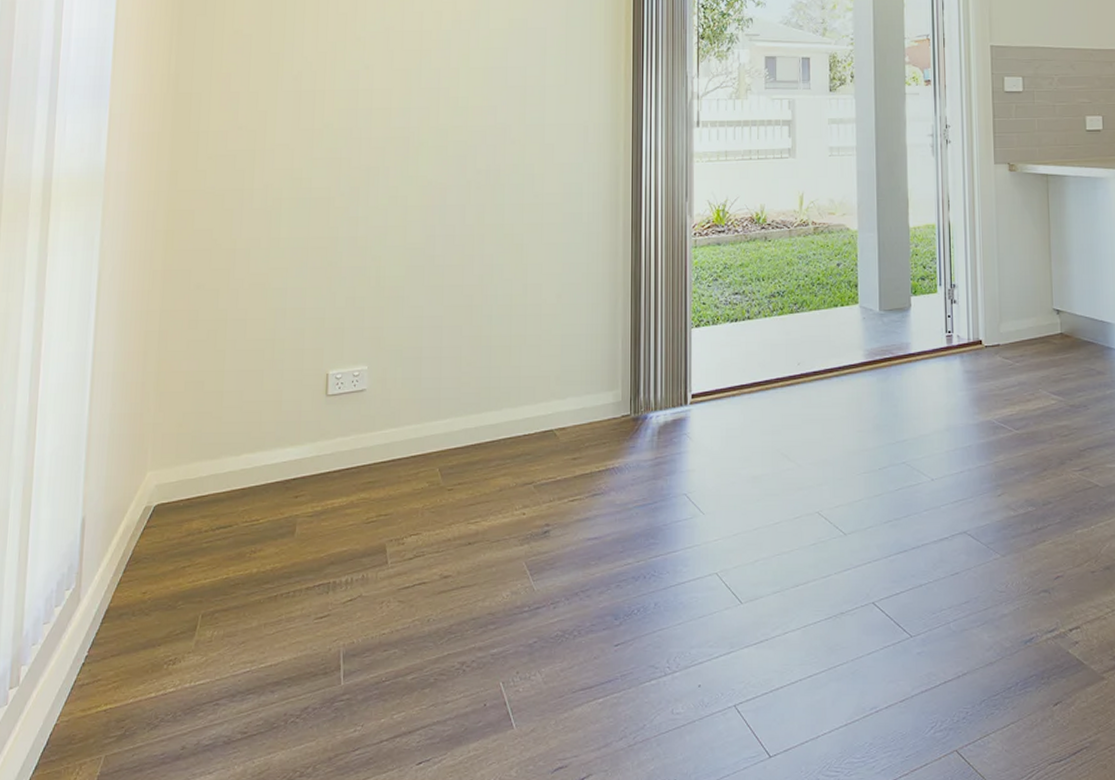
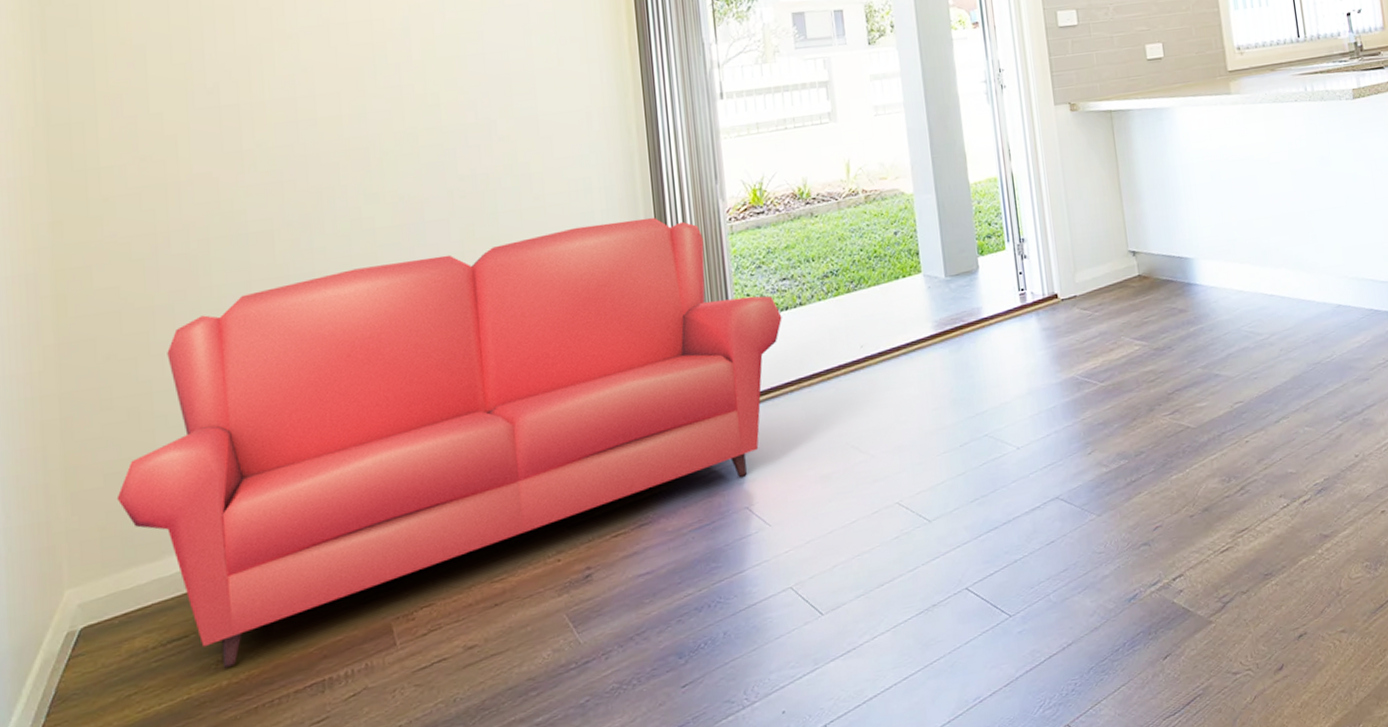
sofa: none [192,224,731,559] -> present [116,217,782,669]

